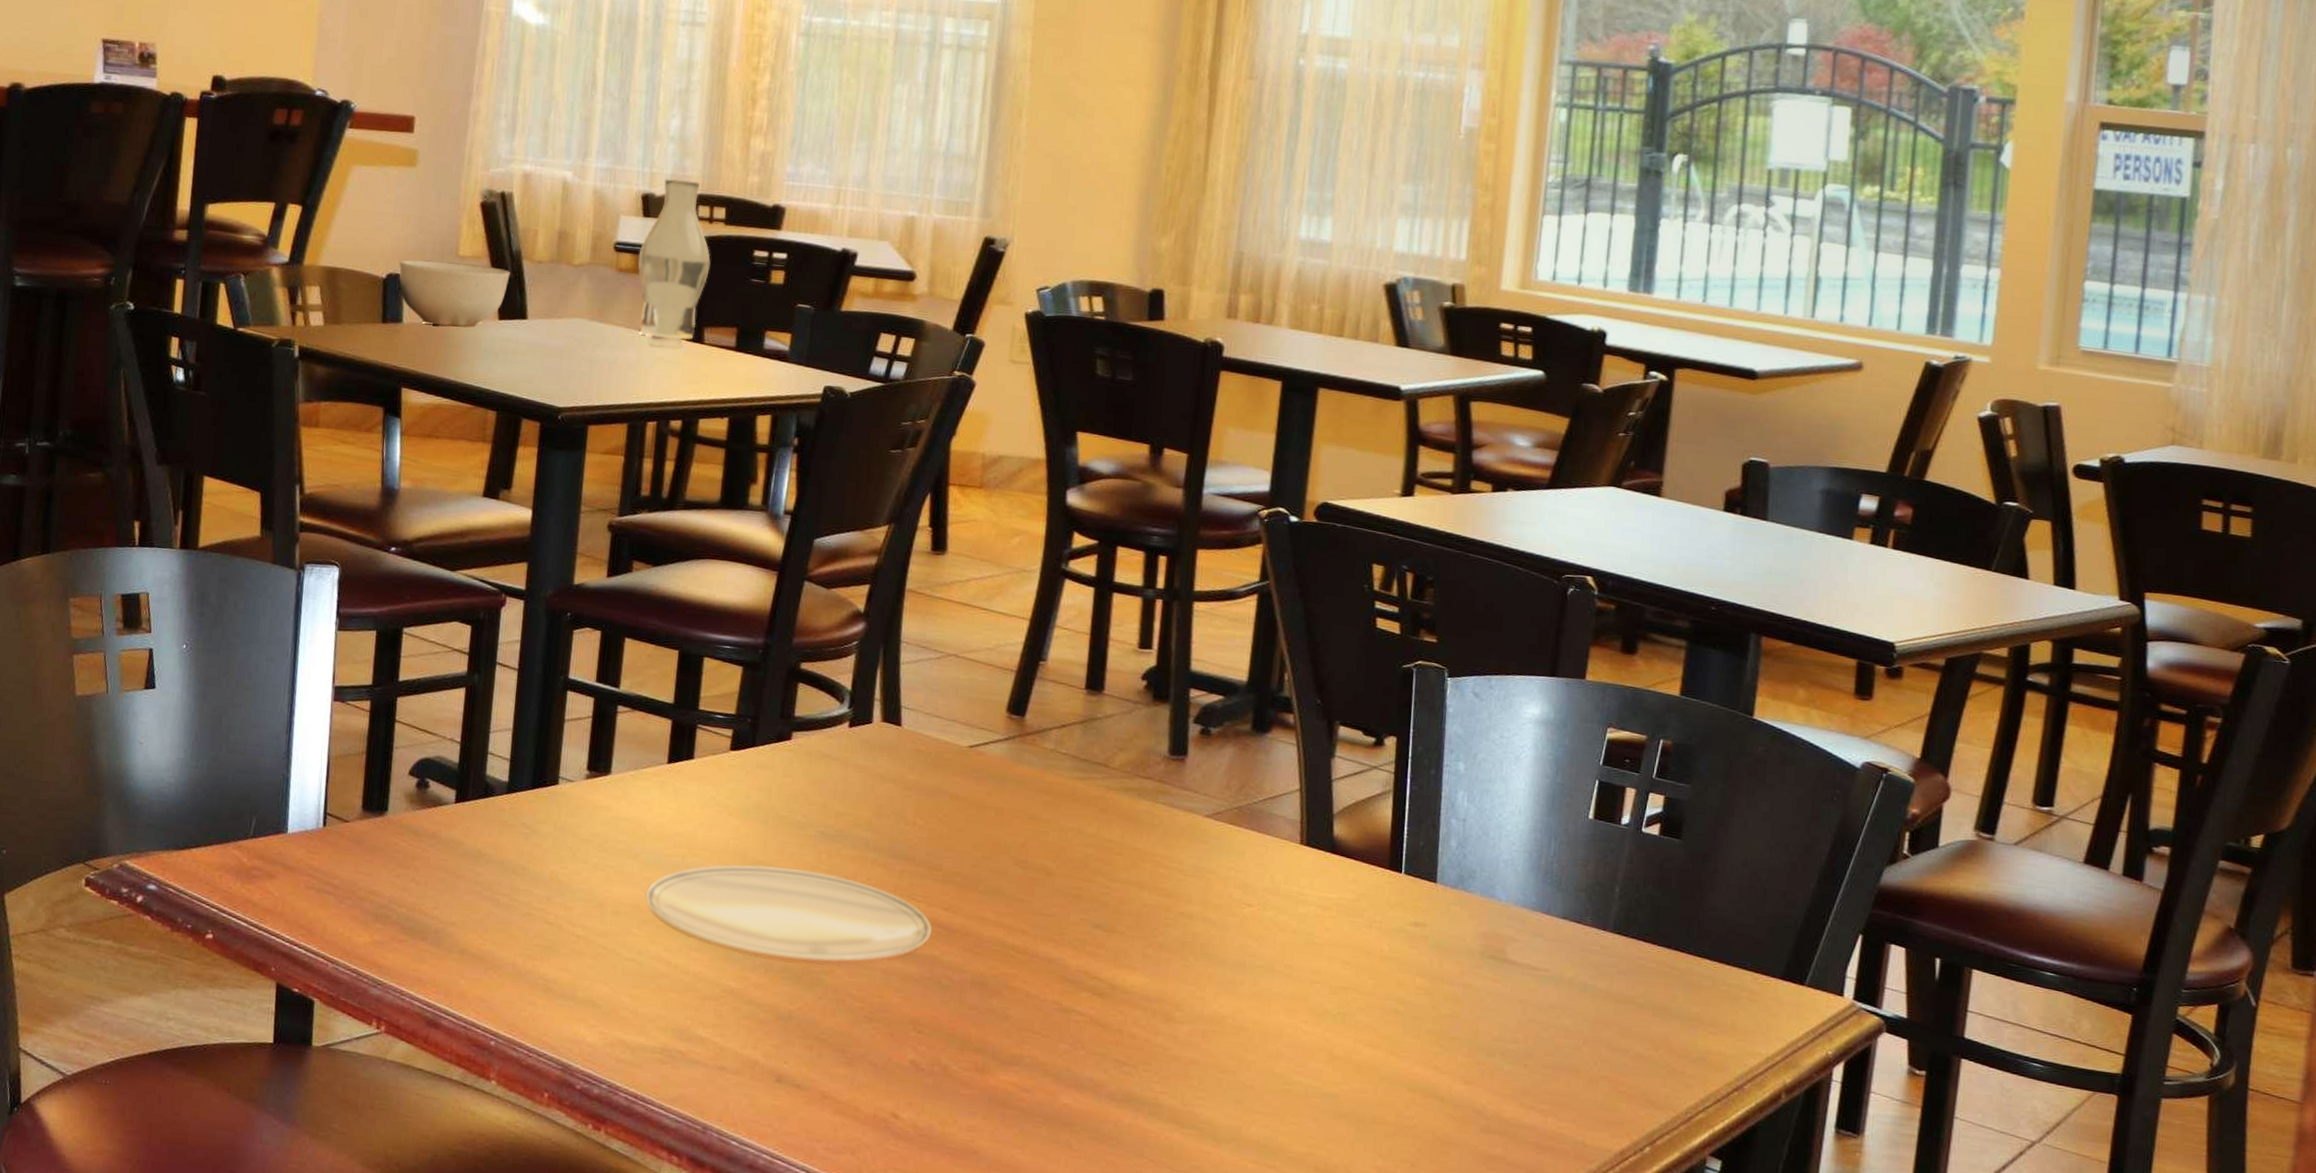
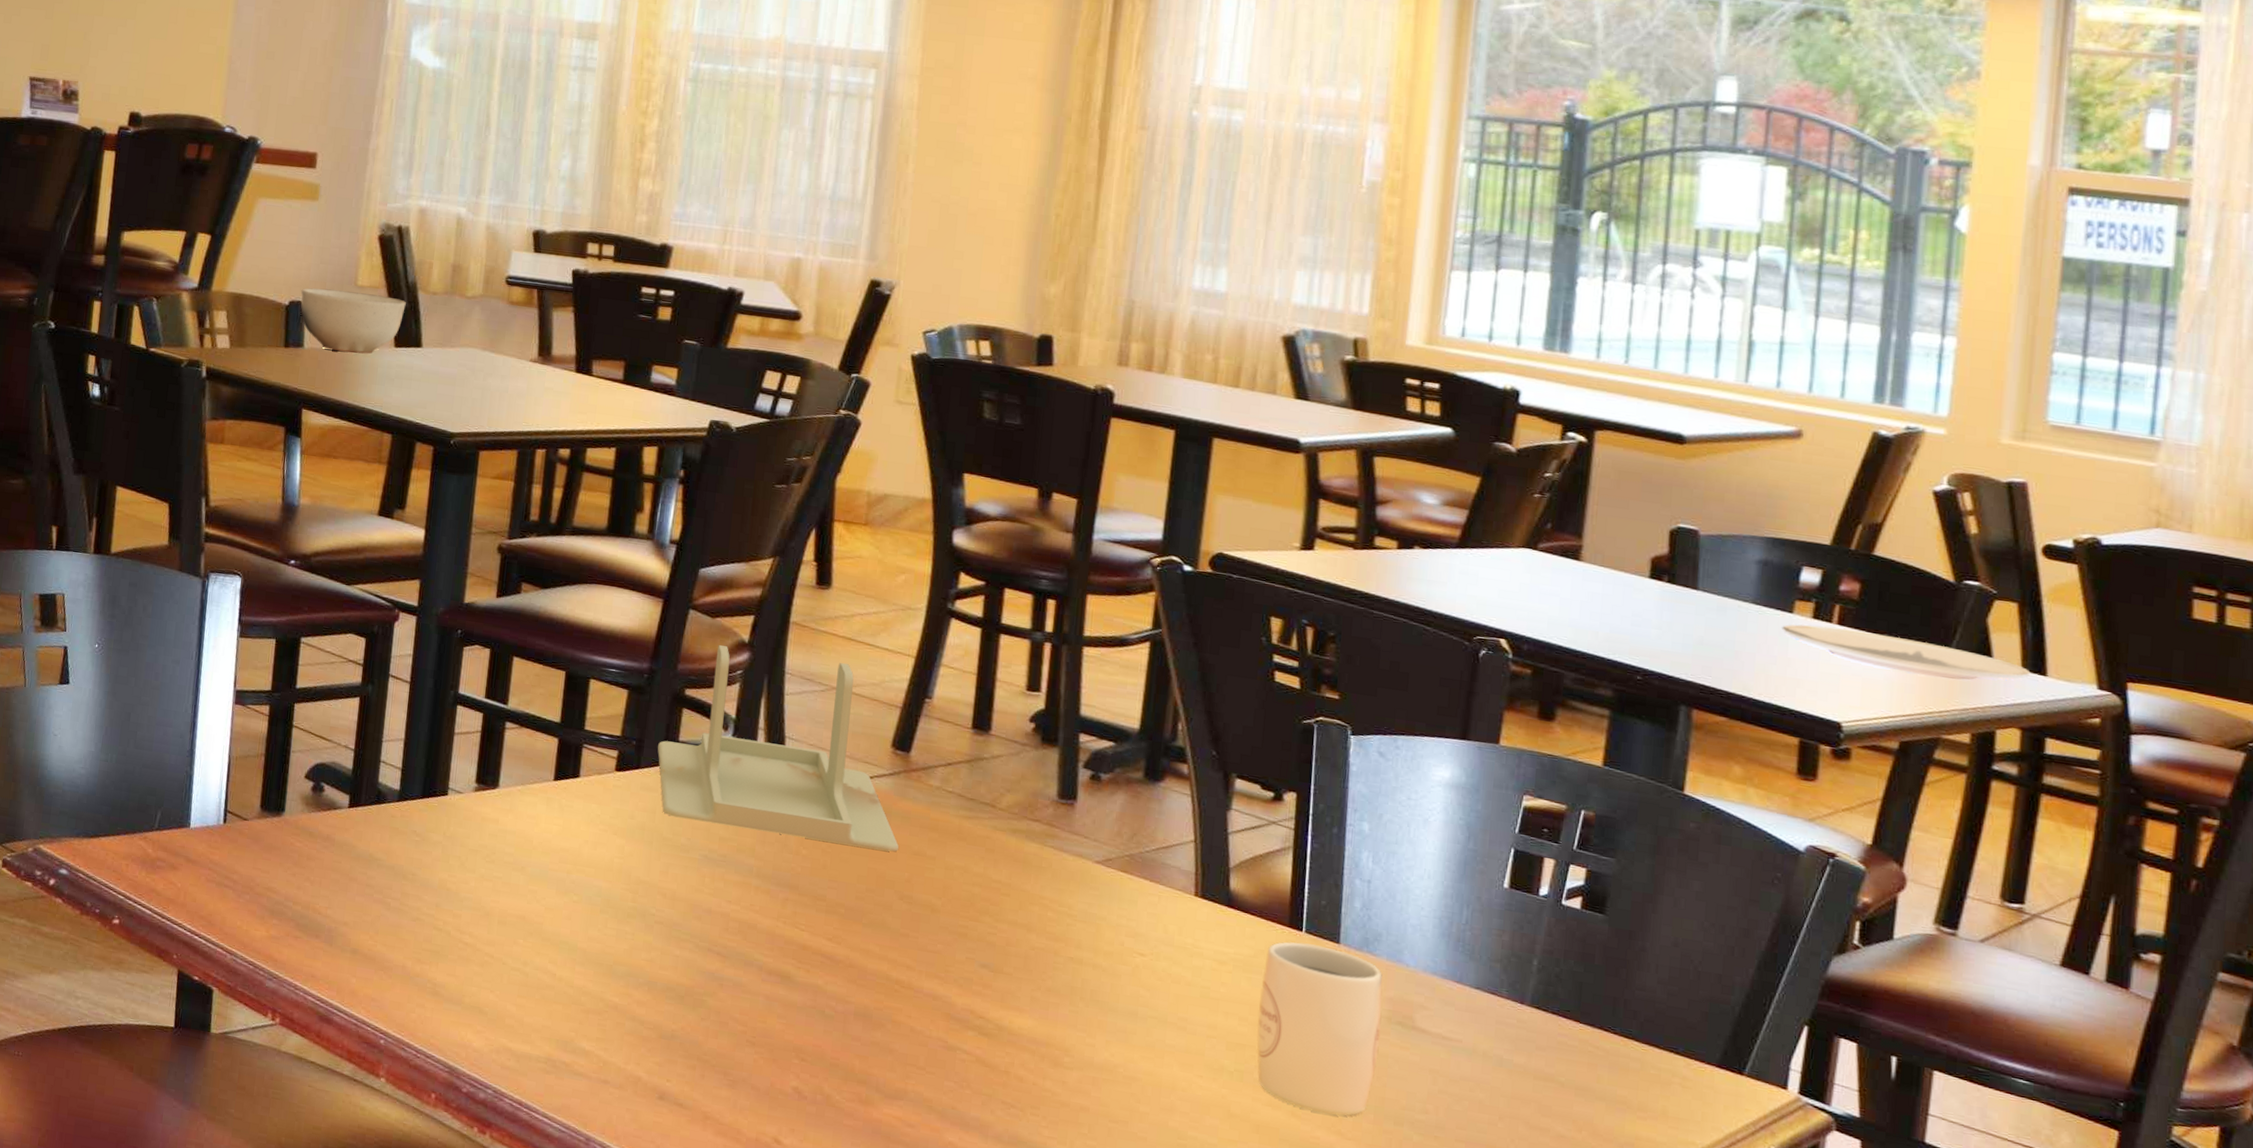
vase: present [637,179,711,350] -> none [528,216,599,381]
plate: present [645,864,932,966] -> none [531,882,816,989]
napkin holder: none [772,616,1015,817] -> present [657,645,900,852]
mug: none [1358,884,1477,1051] -> present [1256,941,1383,1116]
plate: none [1842,550,2062,597] -> present [1782,624,2031,680]

